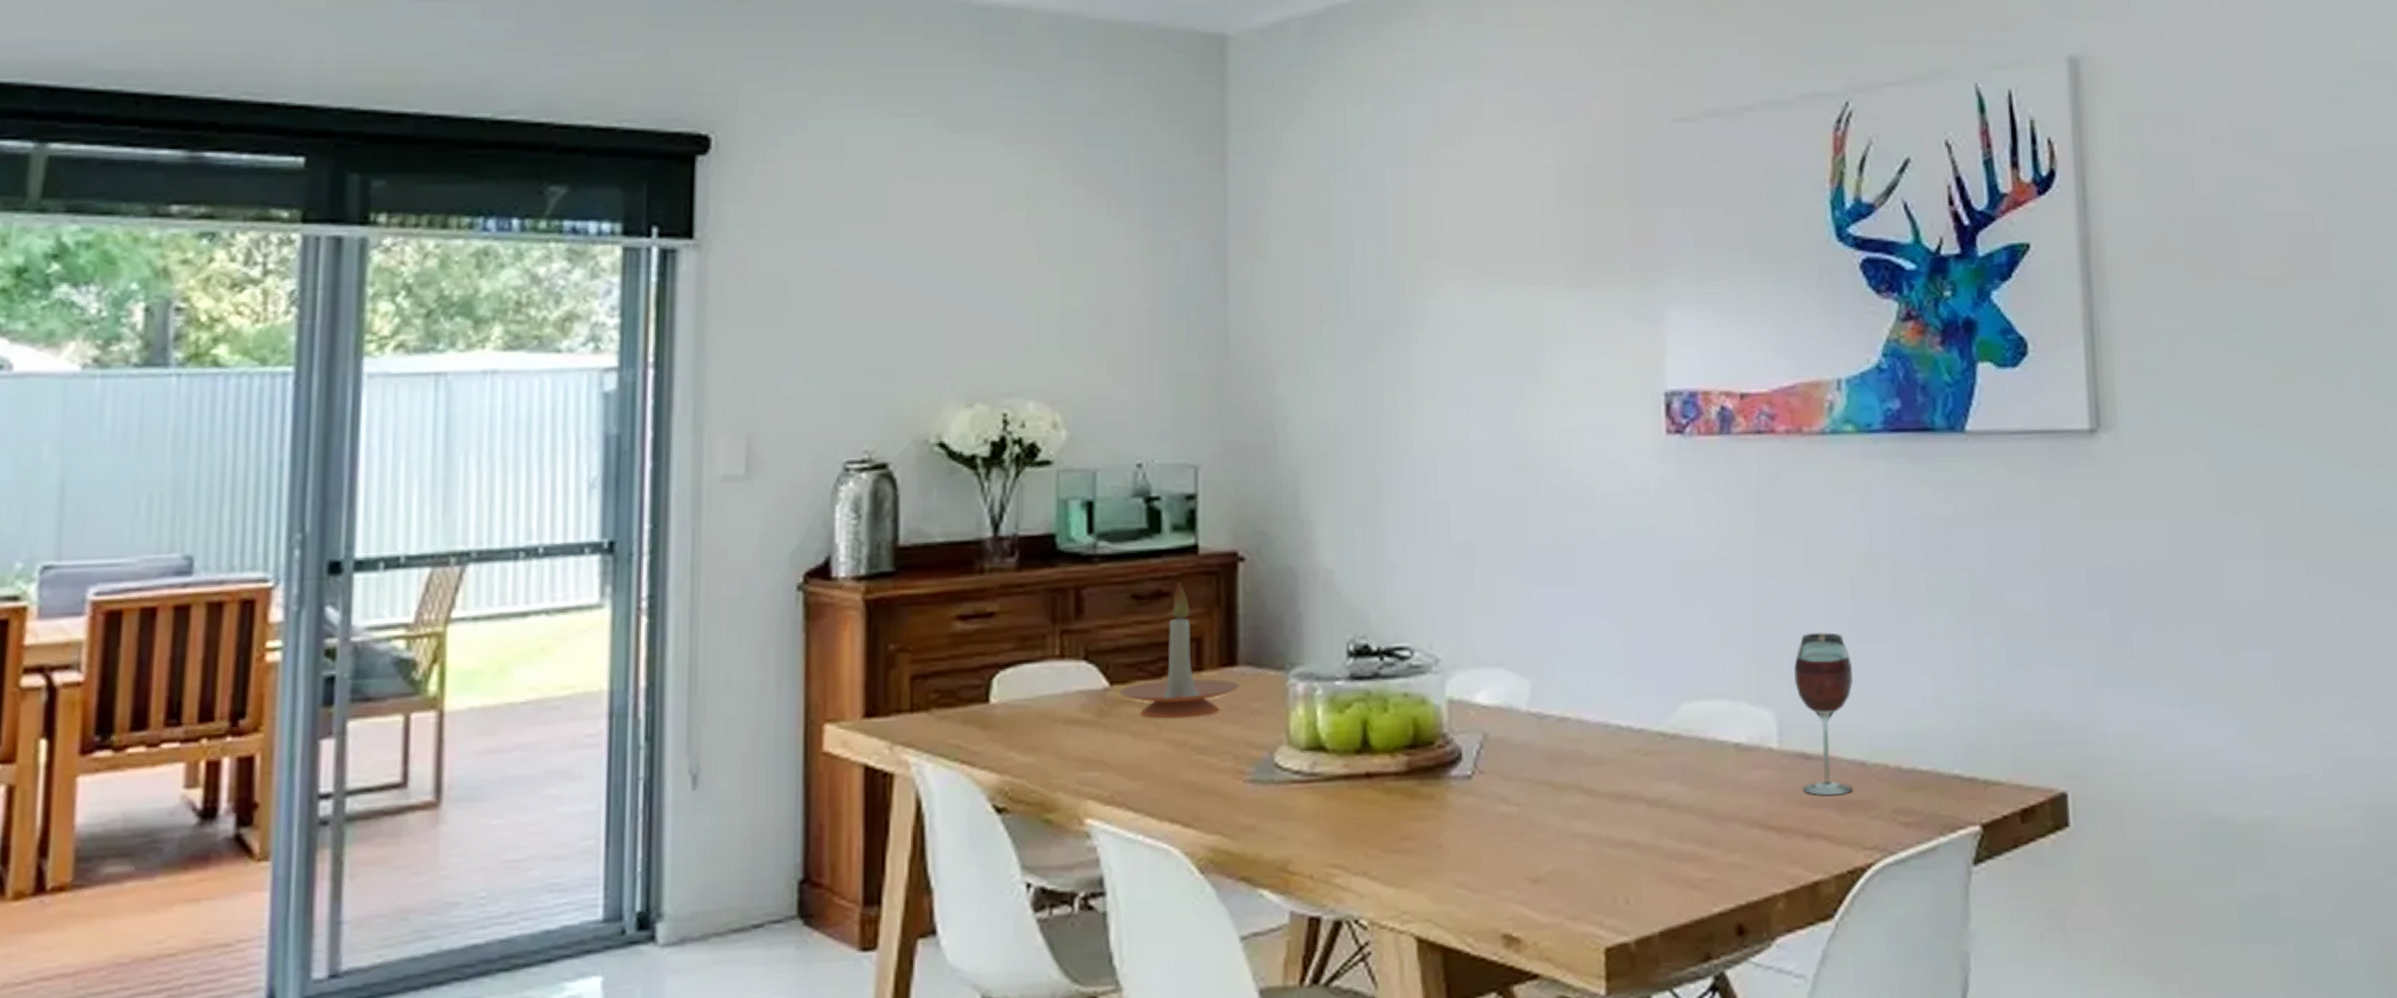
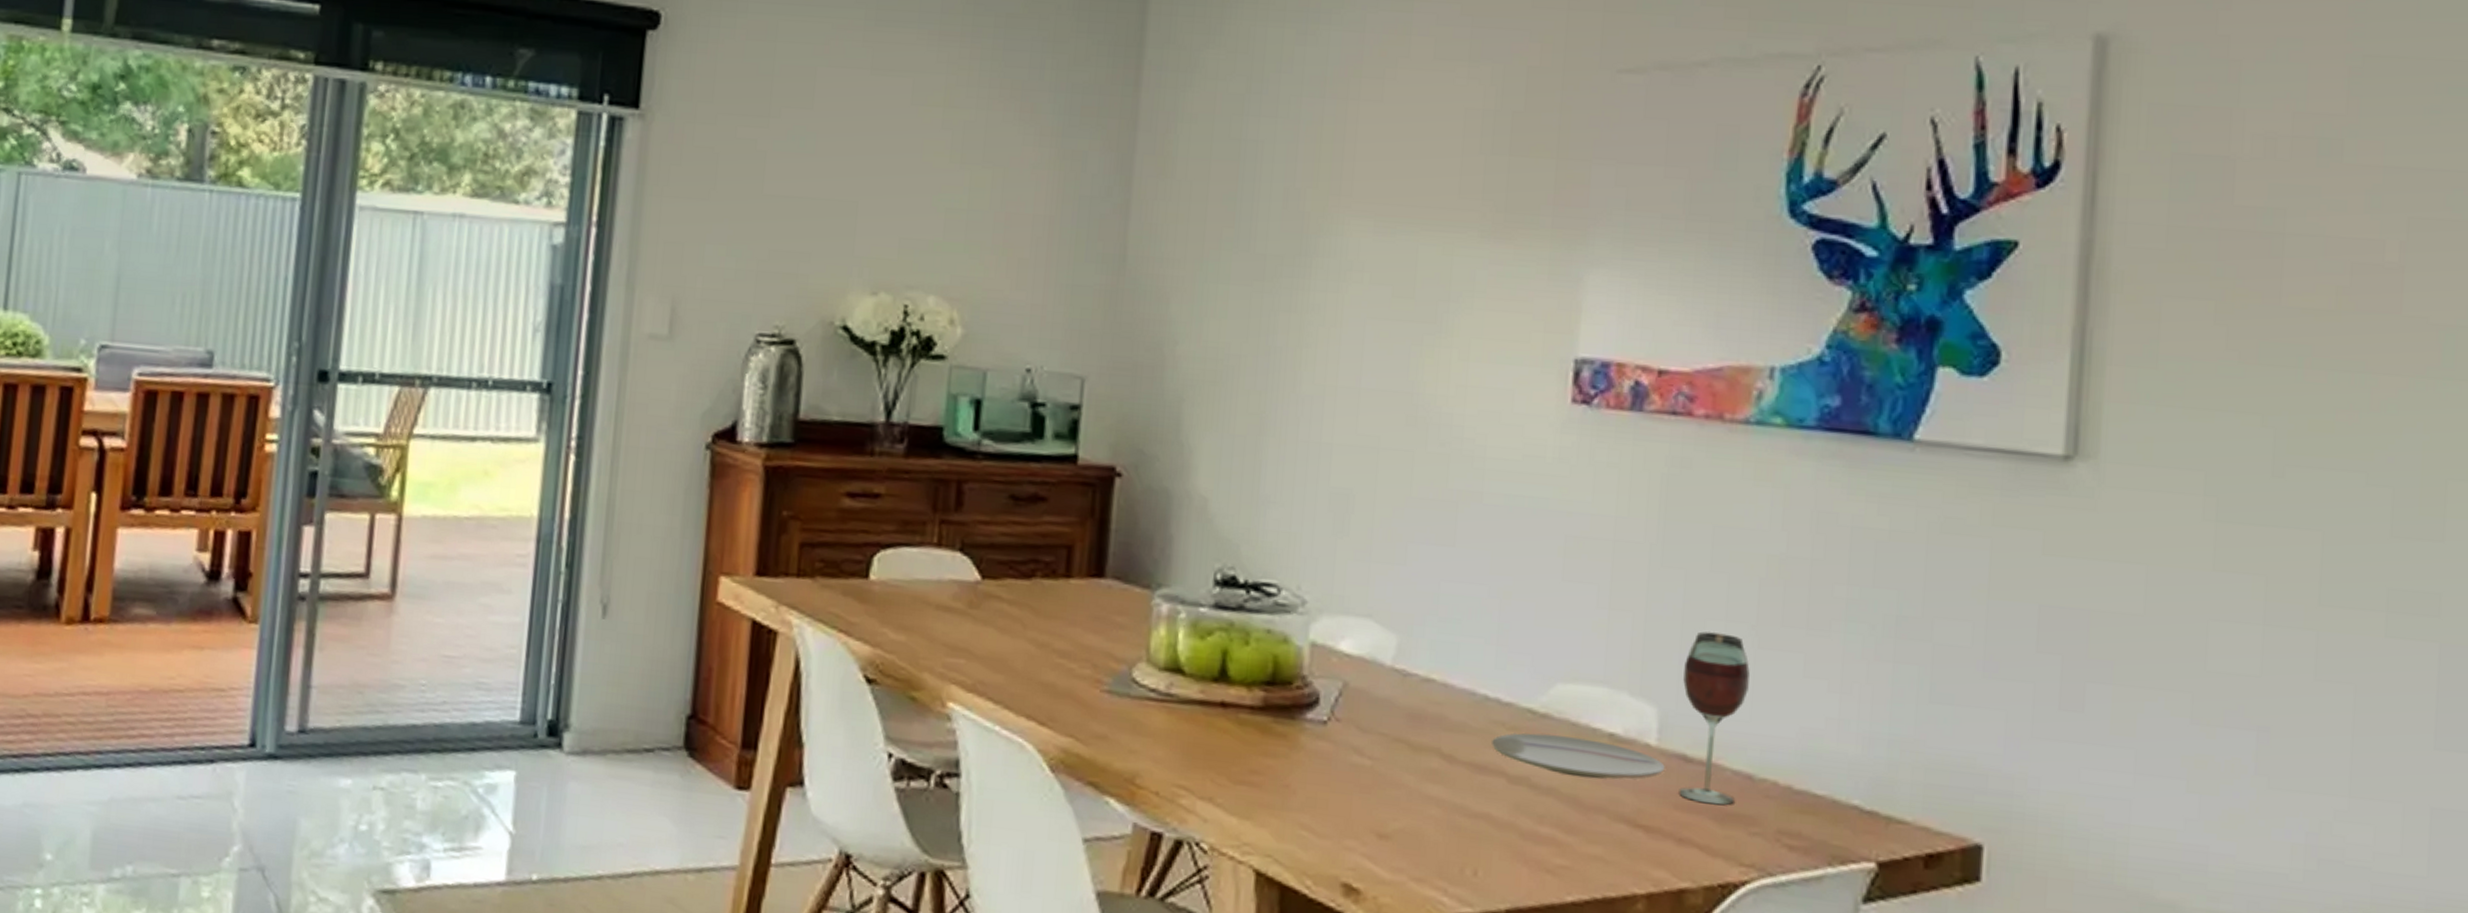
candle holder: present [1119,582,1240,719] -> none [990,489,1106,622]
plate: none [1629,752,1788,791] -> present [1492,733,1665,780]

